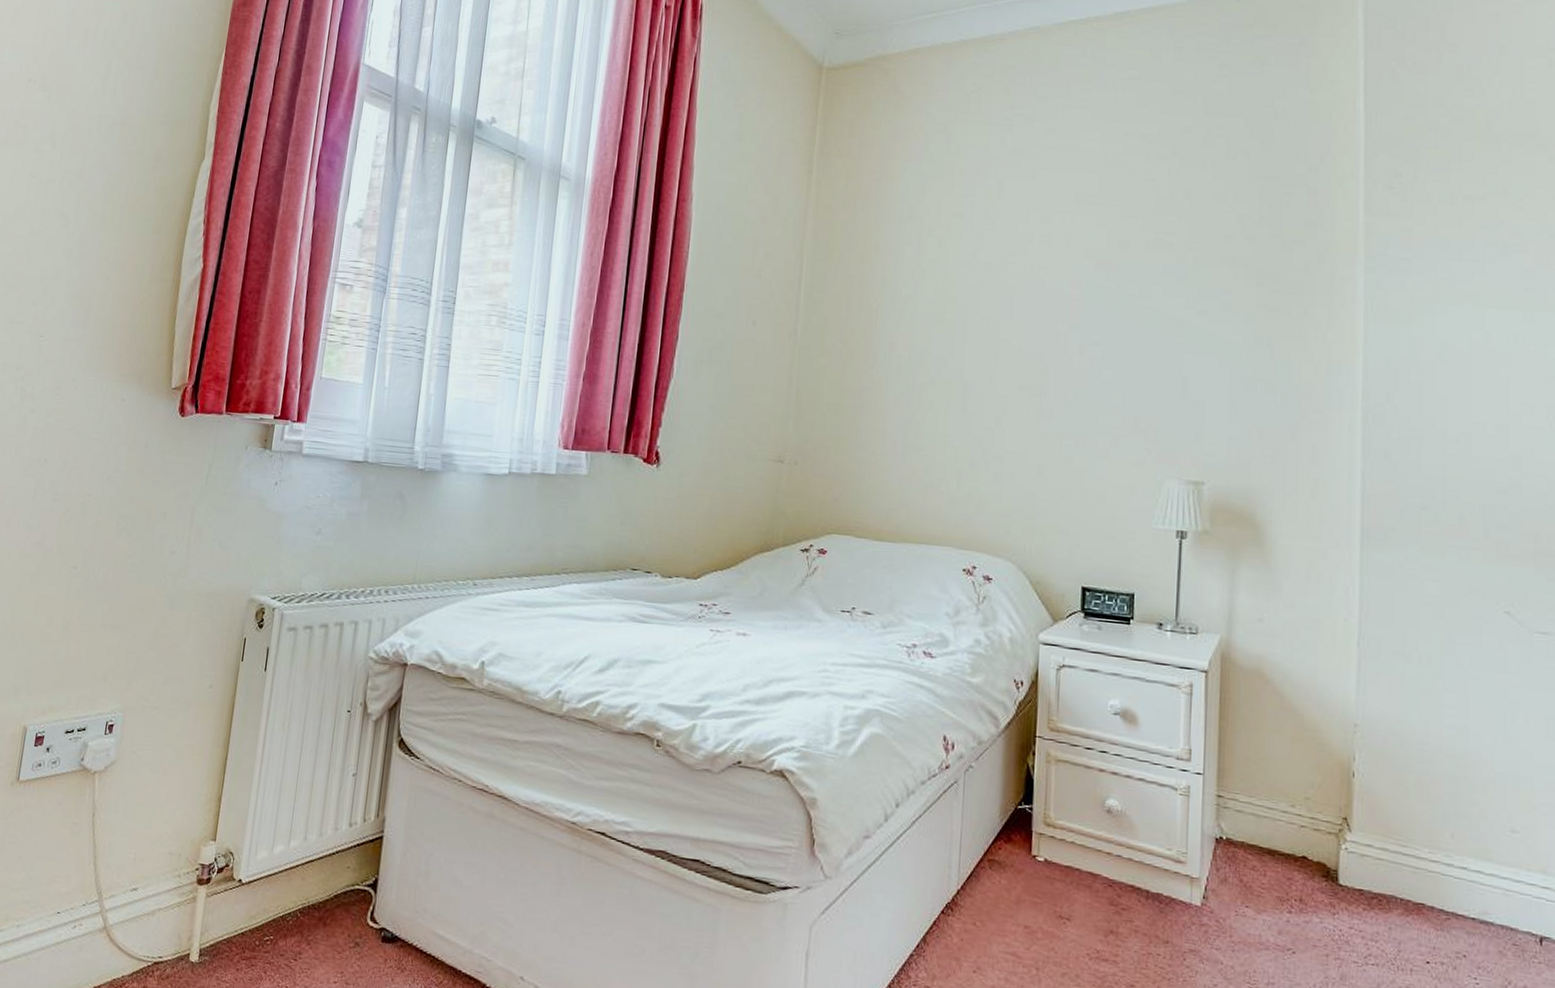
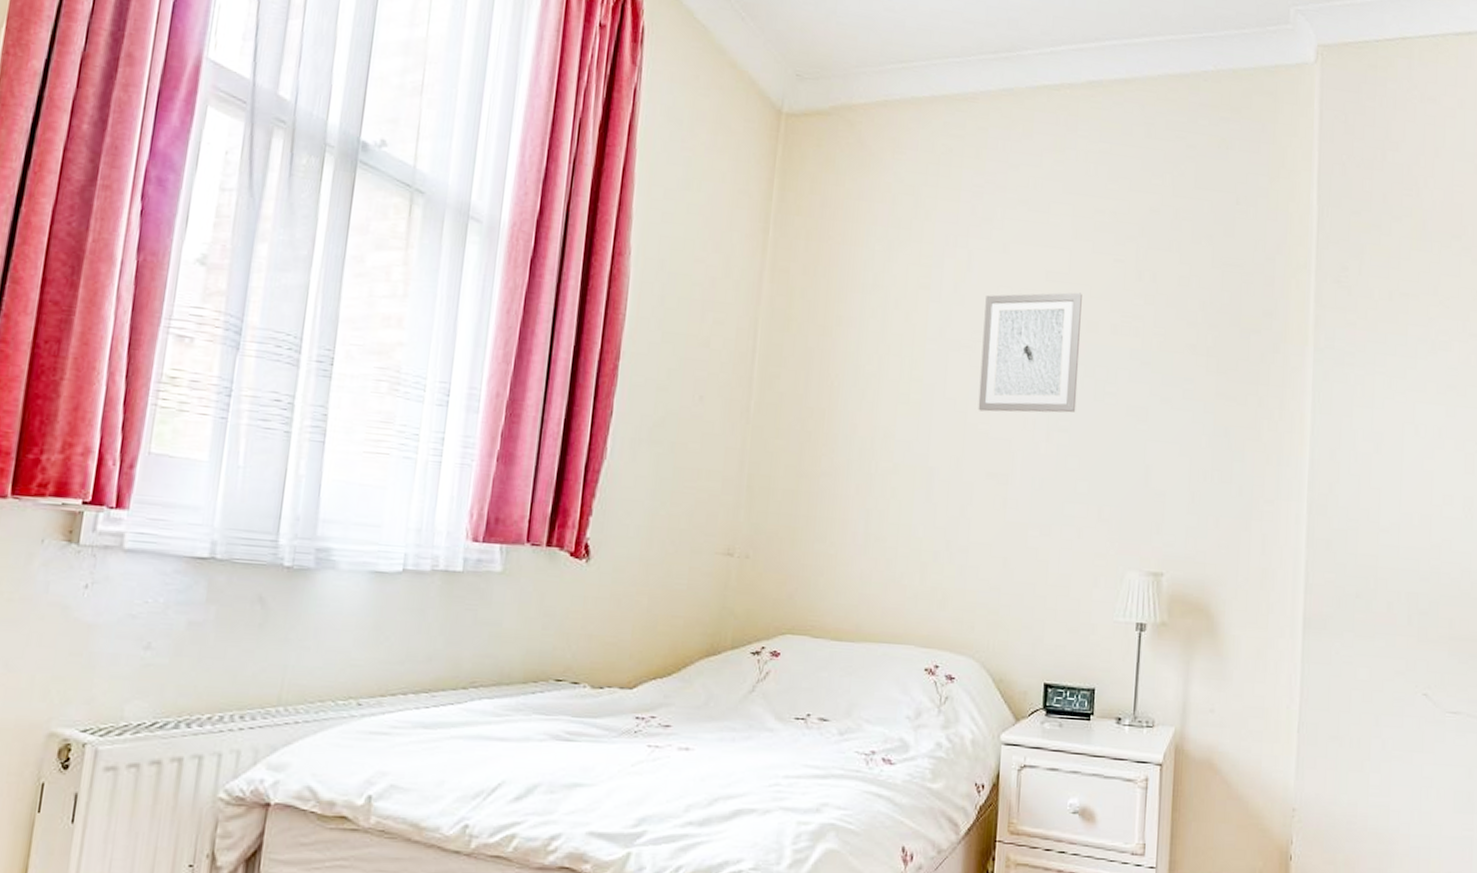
wall art: none [1010,212,1113,329] -> present [978,292,1082,413]

